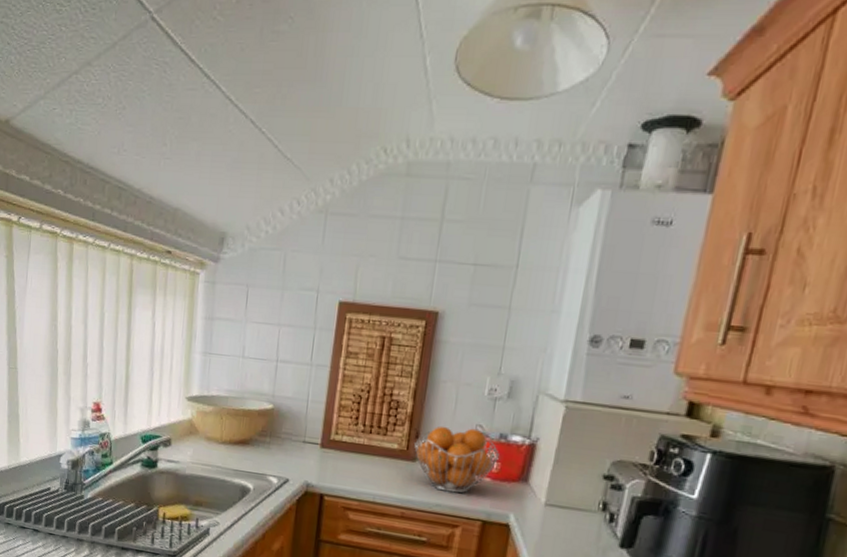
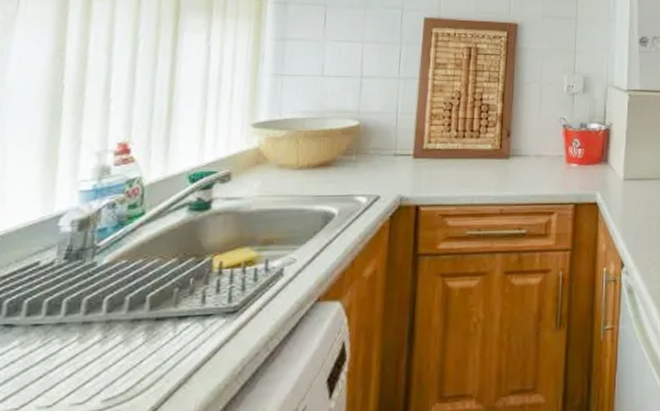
fruit basket: present [414,426,500,494] -> none [507,121,582,182]

